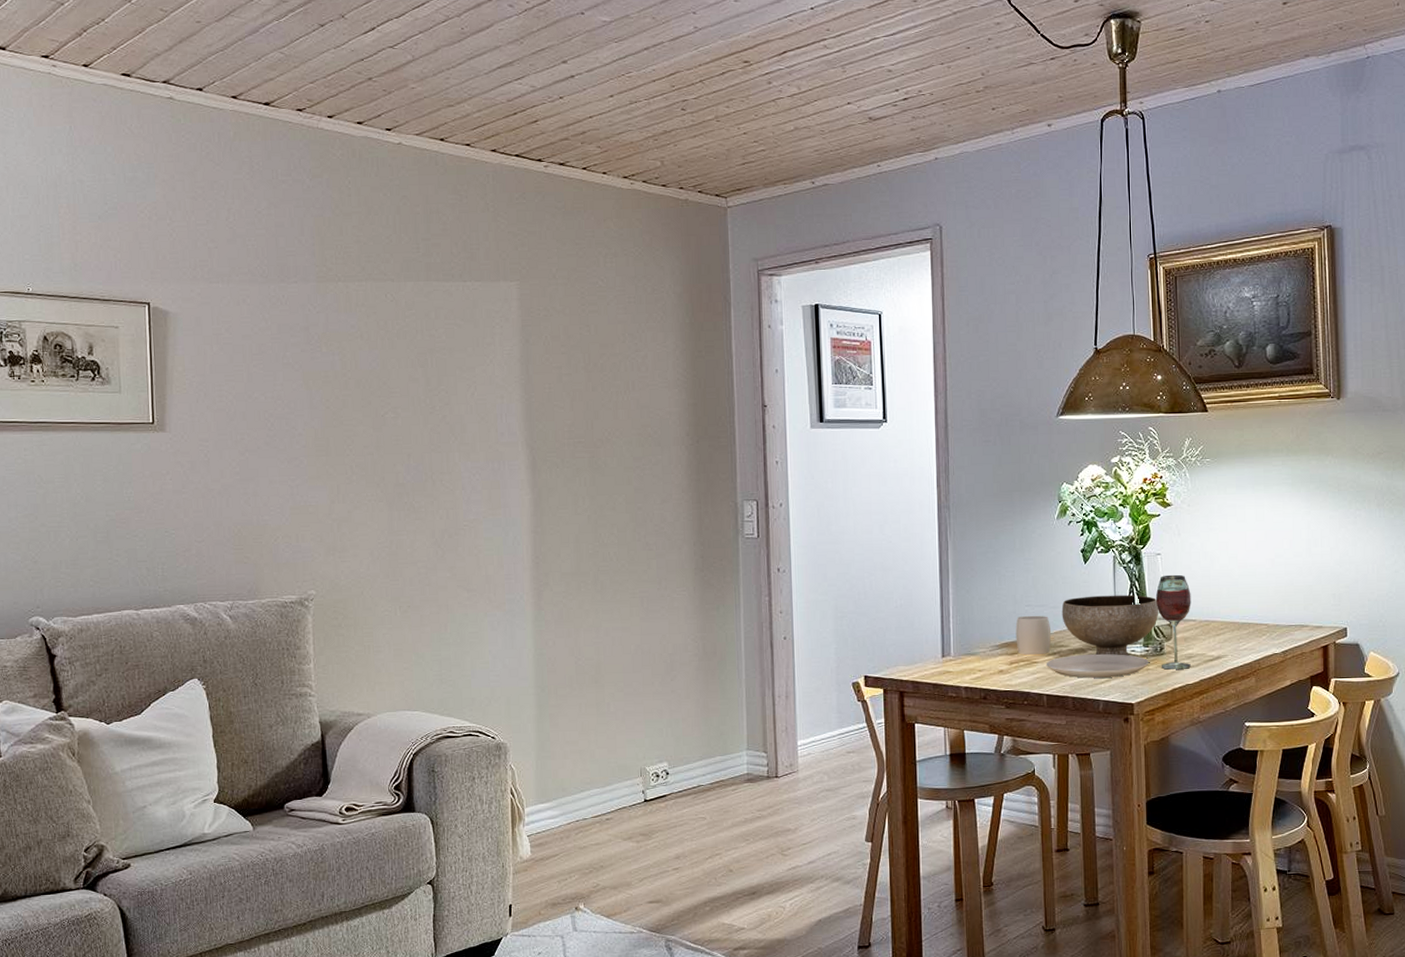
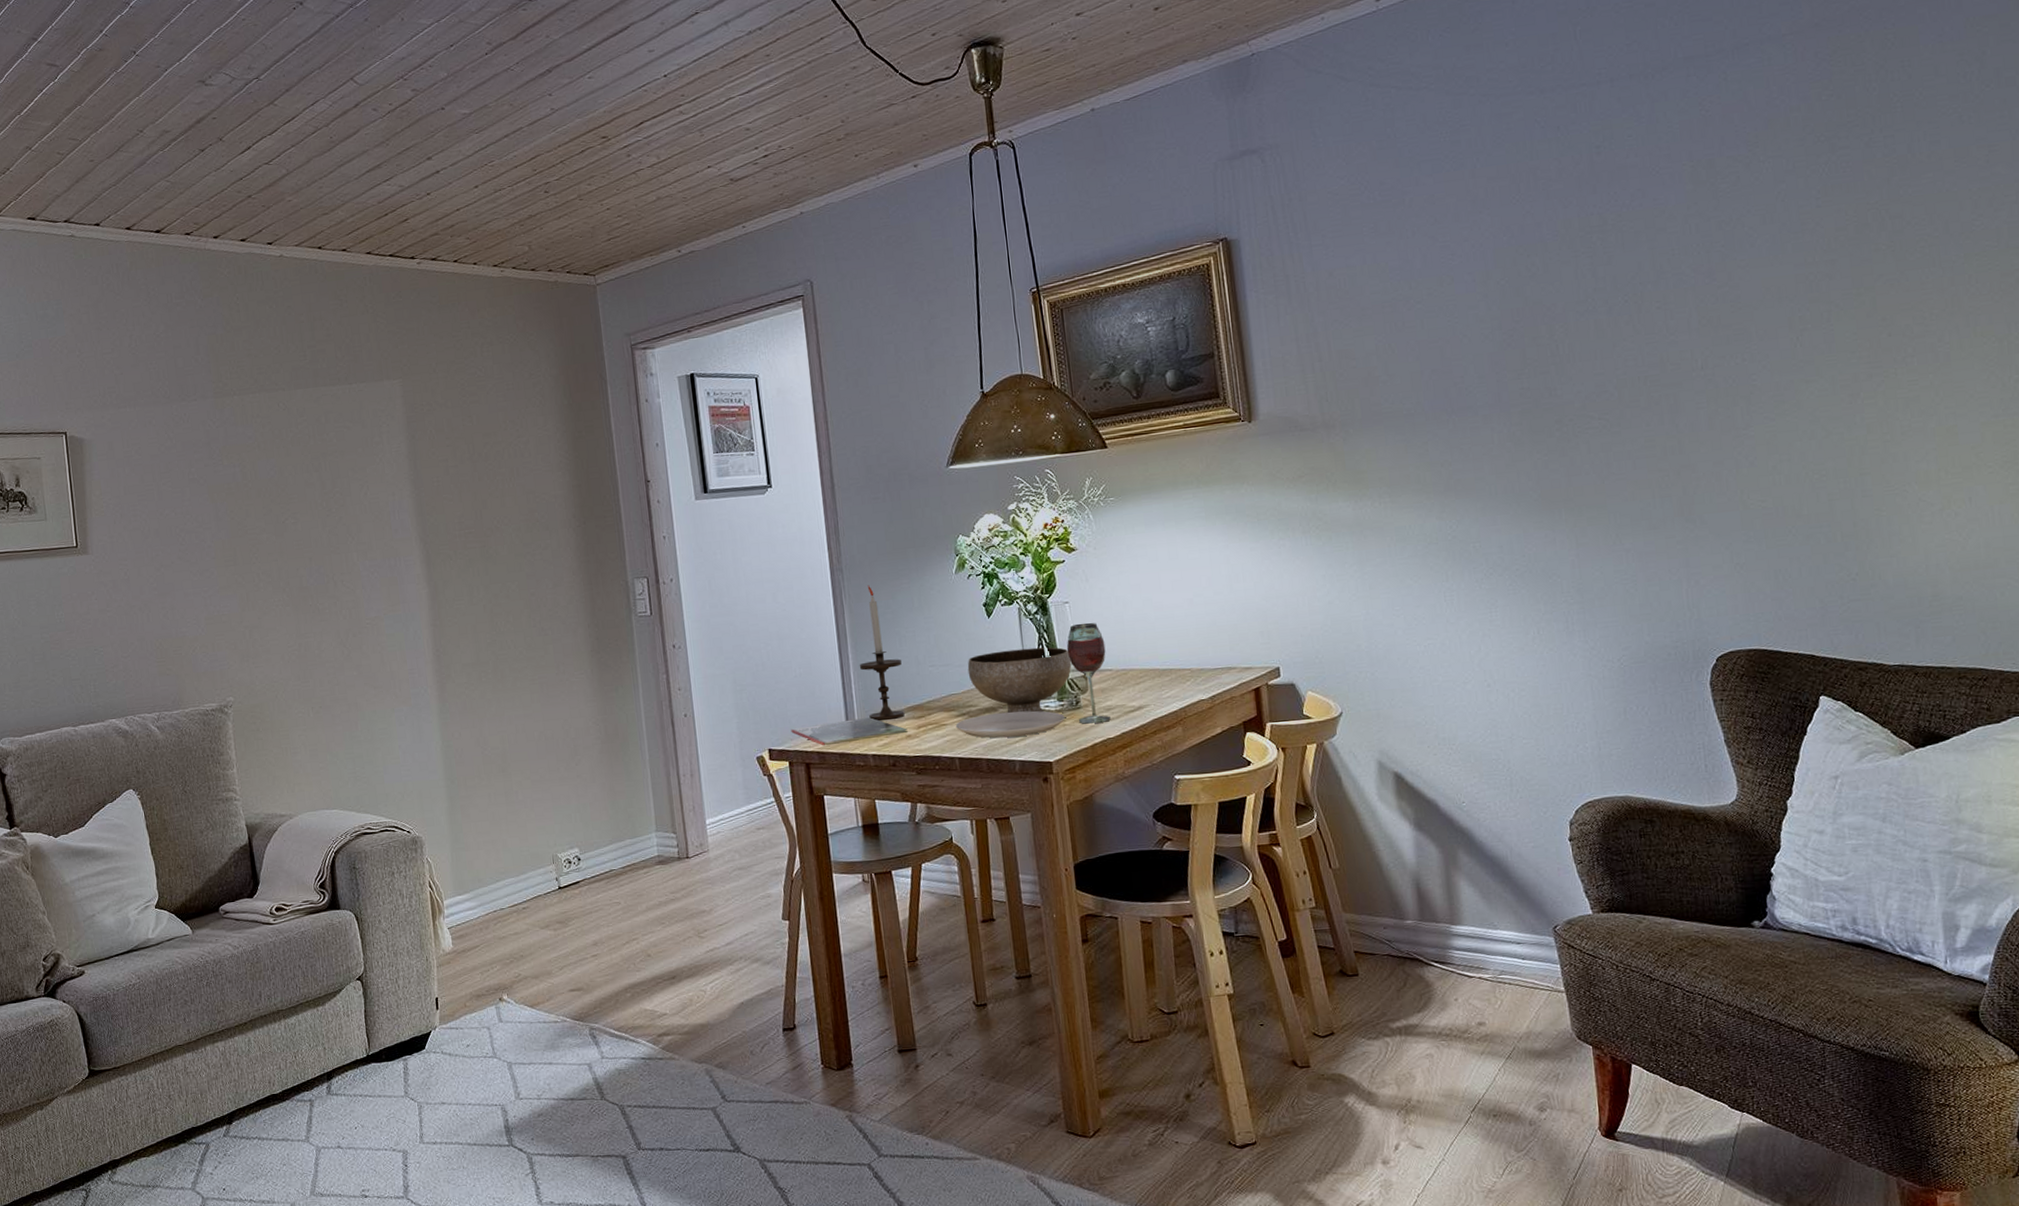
magazine: none [888,650,1000,676] -> present [791,716,908,746]
candlestick: none [958,524,999,655] -> present [859,585,905,721]
mug: present [1015,615,1052,656] -> none [920,675,960,719]

